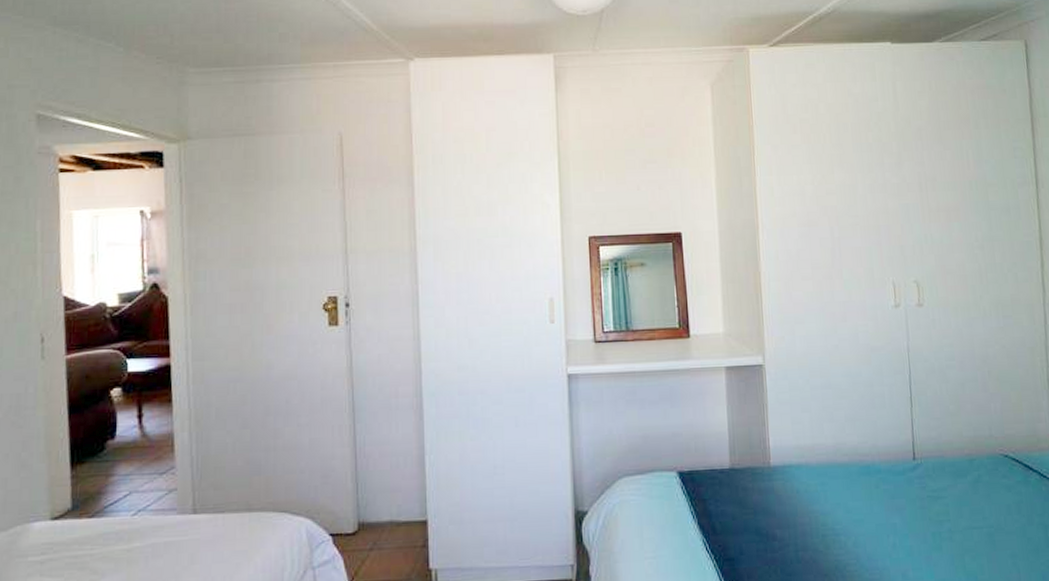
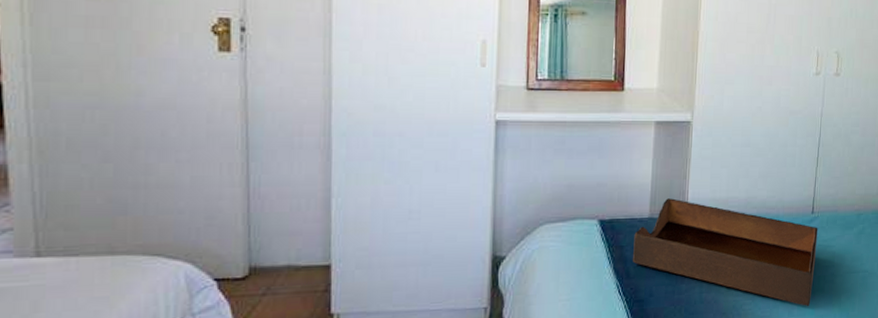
tray: none [716,447,928,569] -> present [633,198,818,307]

